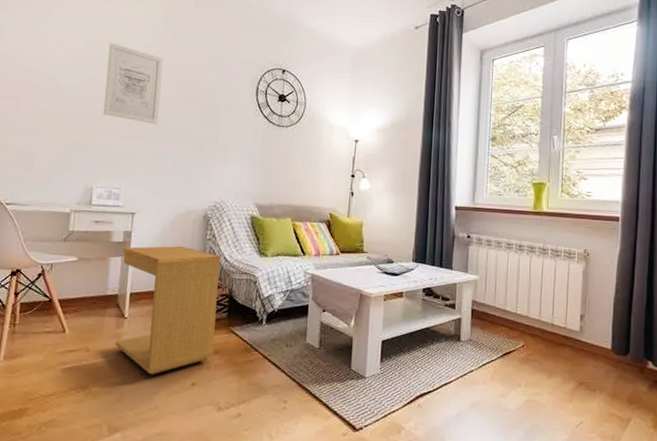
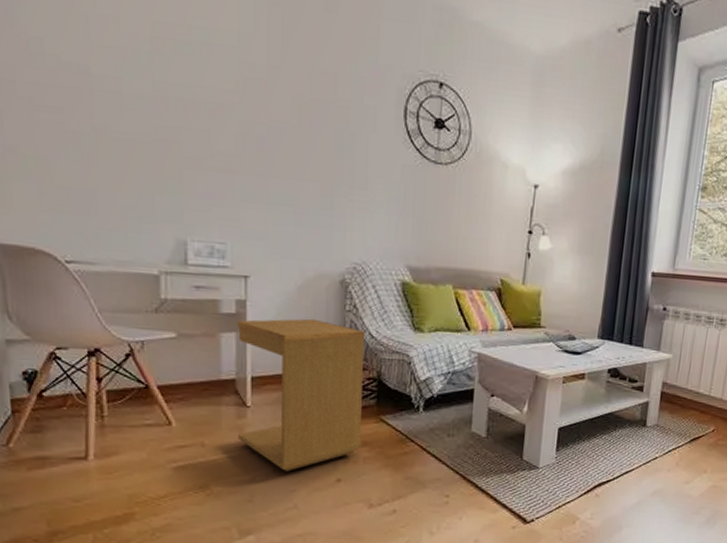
wall art: present [102,43,163,125] -> none [187,28,271,156]

